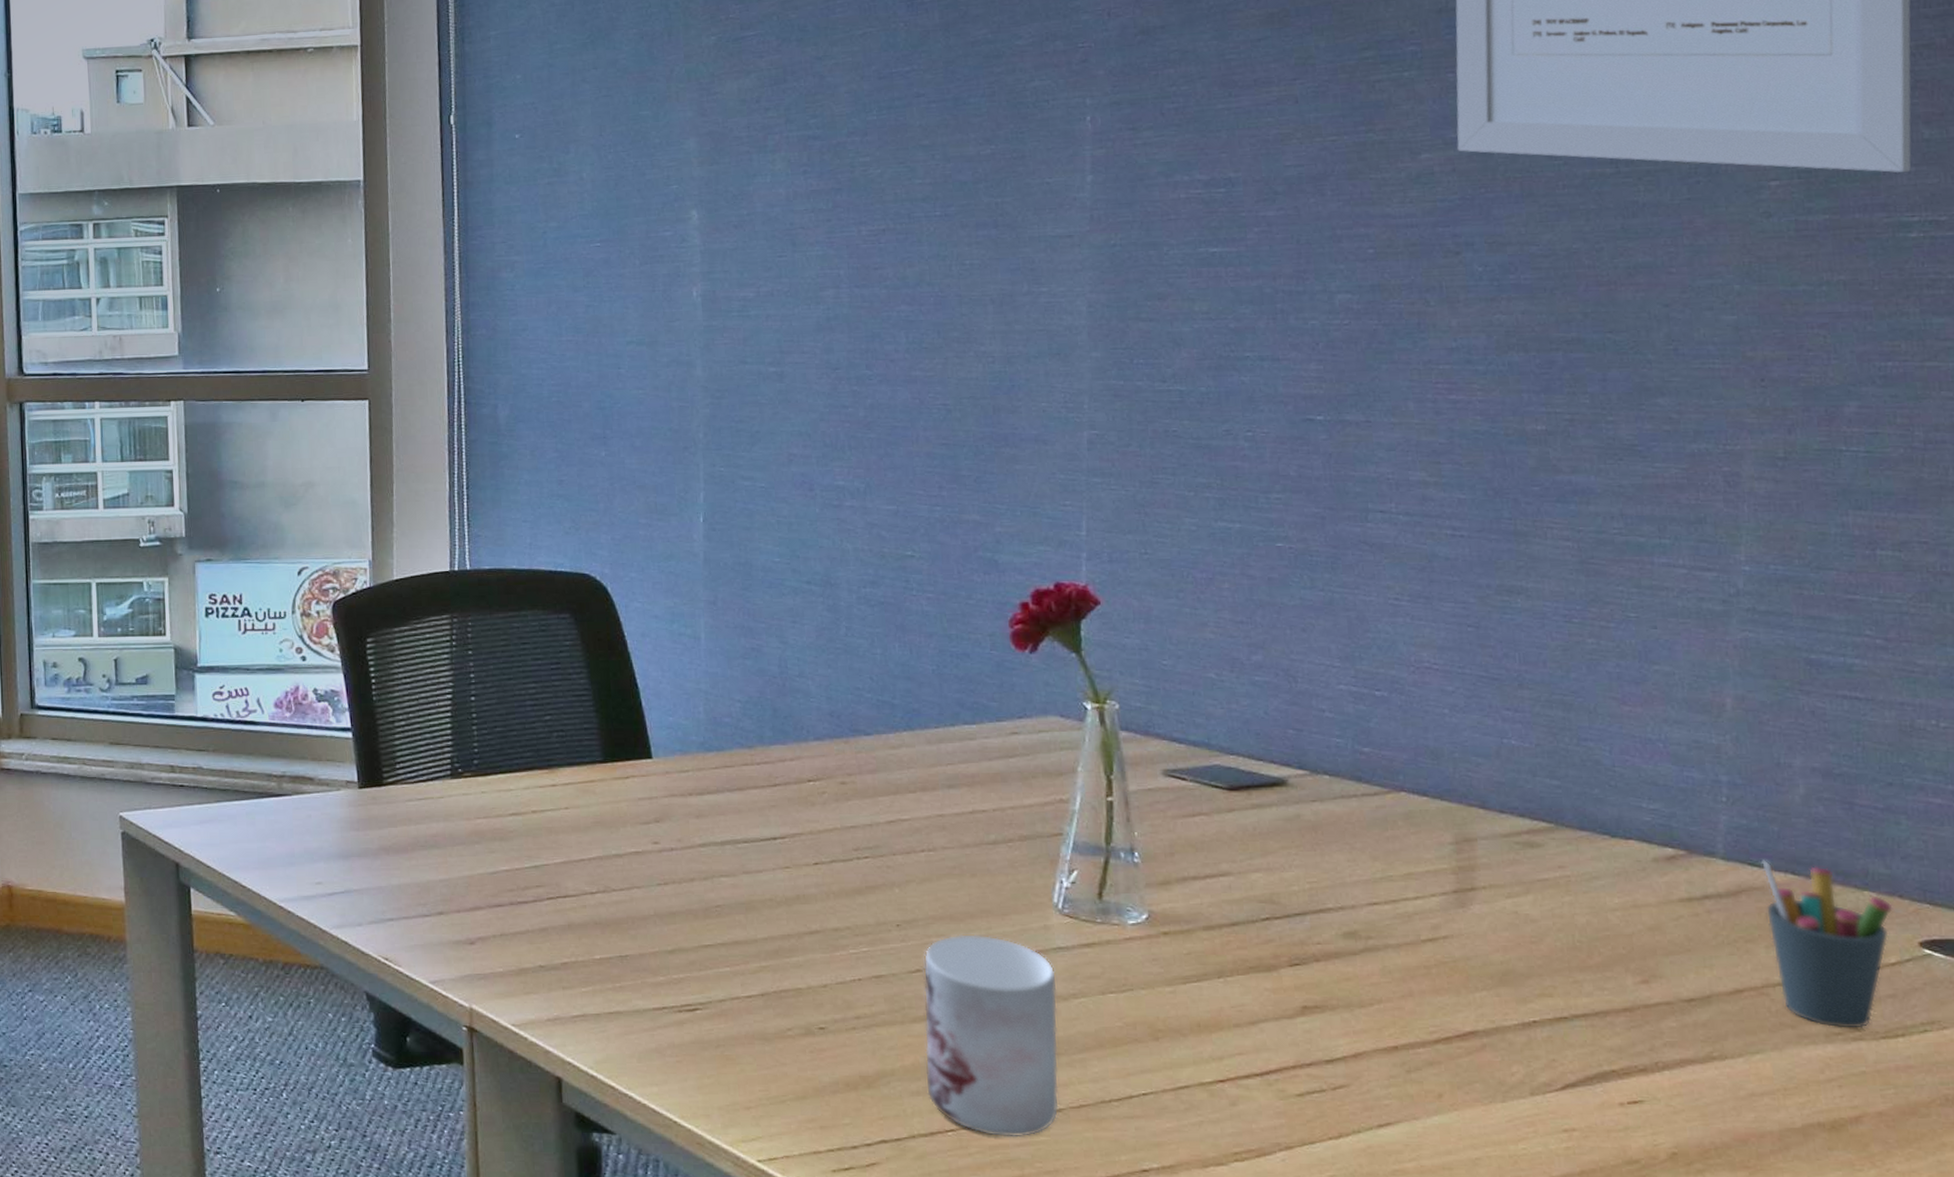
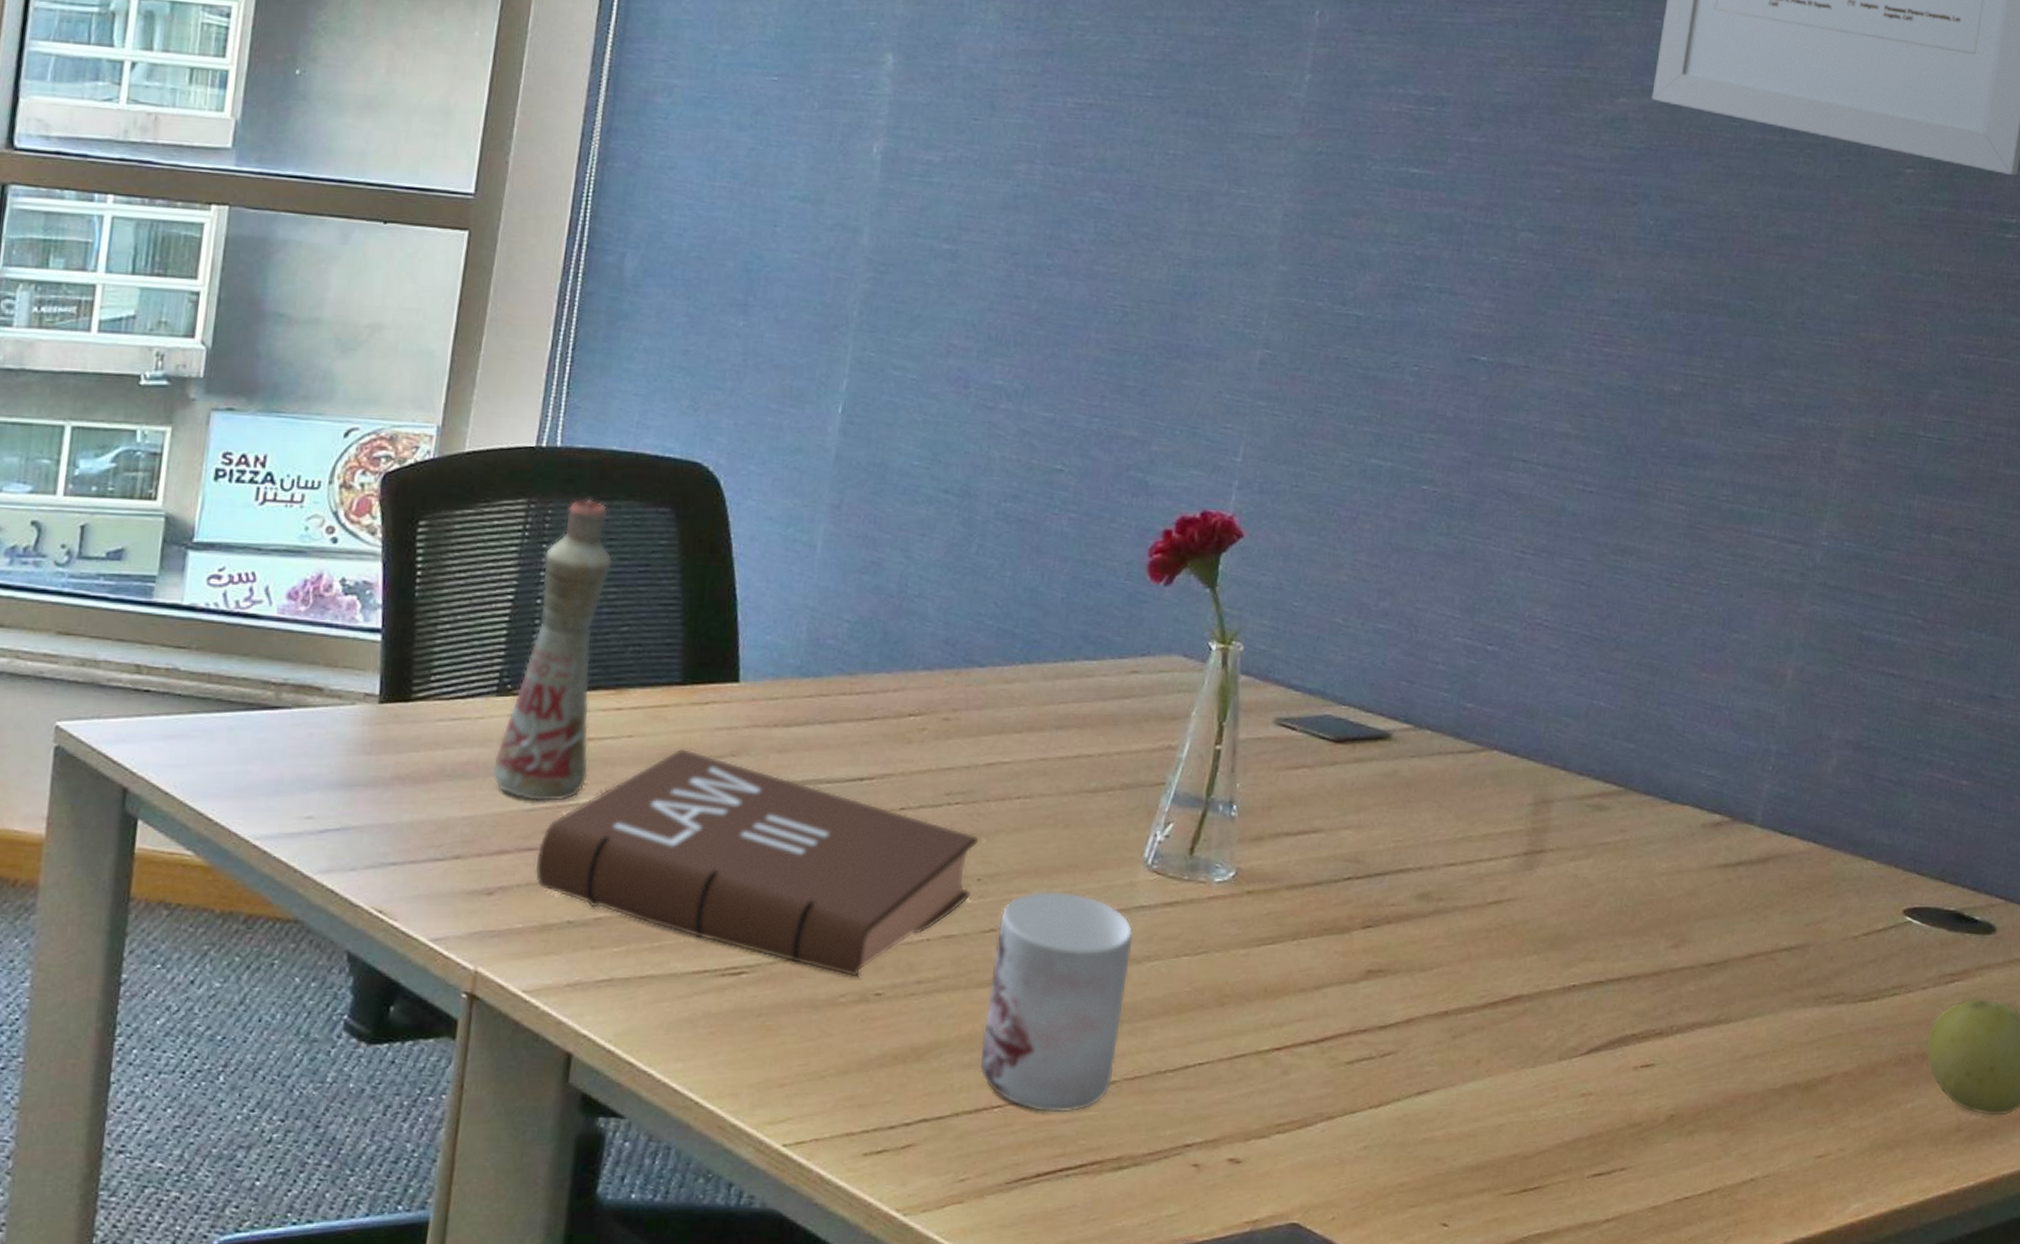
bottle: none [457,610,537,866] -> present [491,498,613,803]
book: none [505,816,893,1013] -> present [534,748,979,978]
pen holder: present [1760,860,1893,1029] -> none [1786,828,1889,992]

